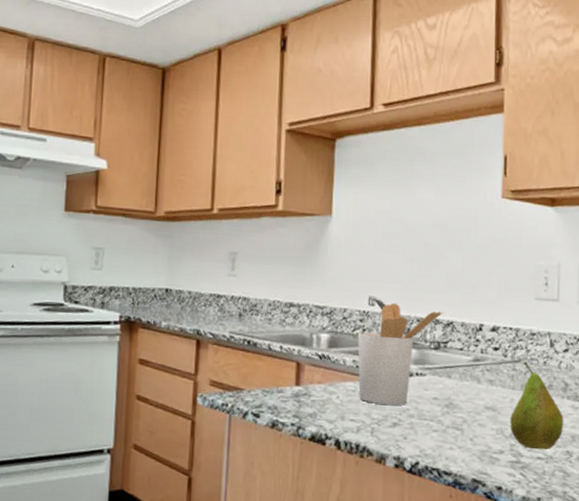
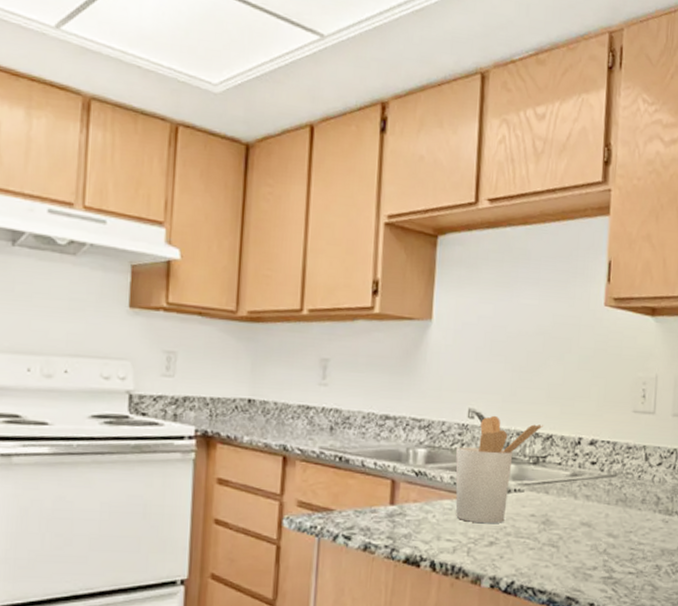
fruit: present [510,361,563,450] -> none [604,475,654,565]

